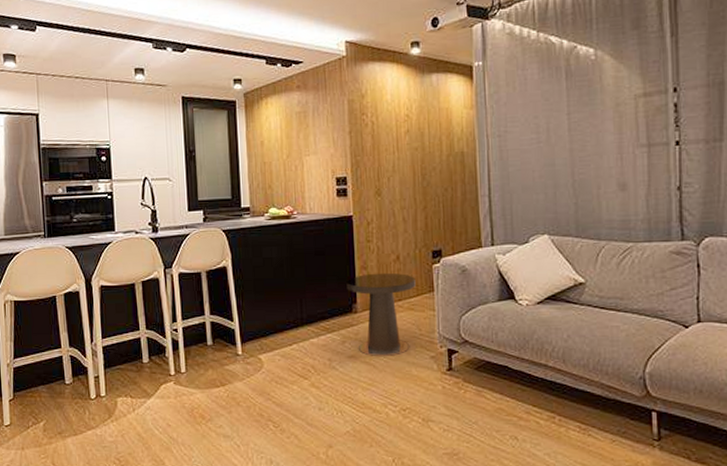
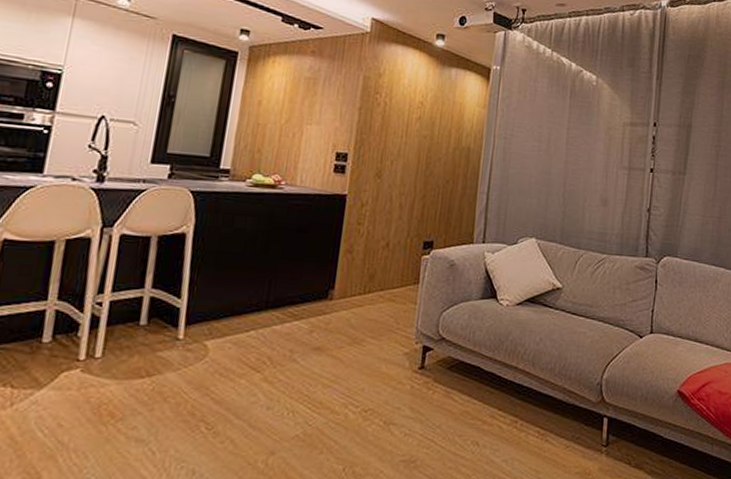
side table: present [346,272,416,356] -> none [326,258,402,350]

